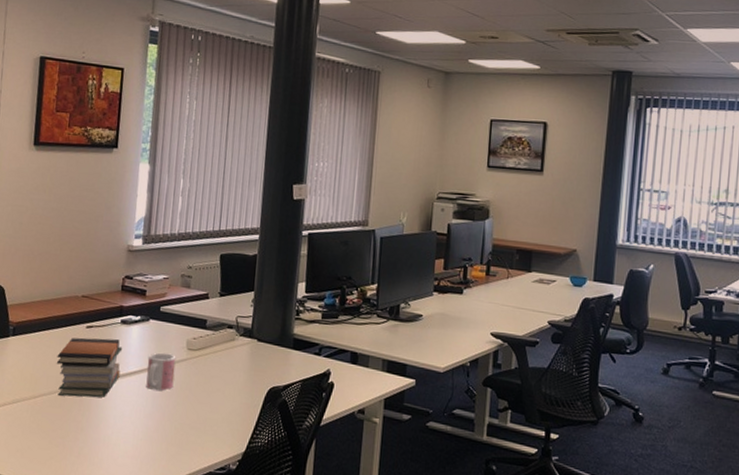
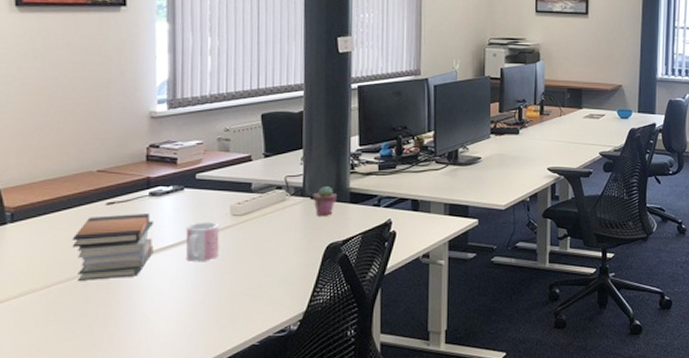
potted succulent: none [259,330,282,360] -> present [313,186,338,216]

